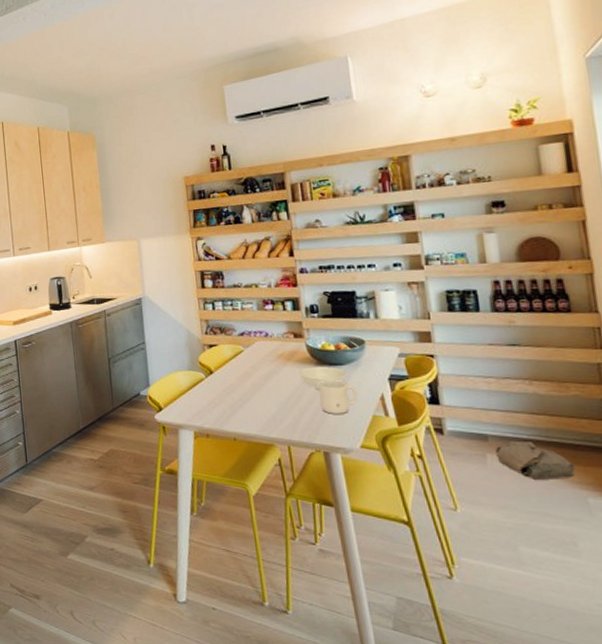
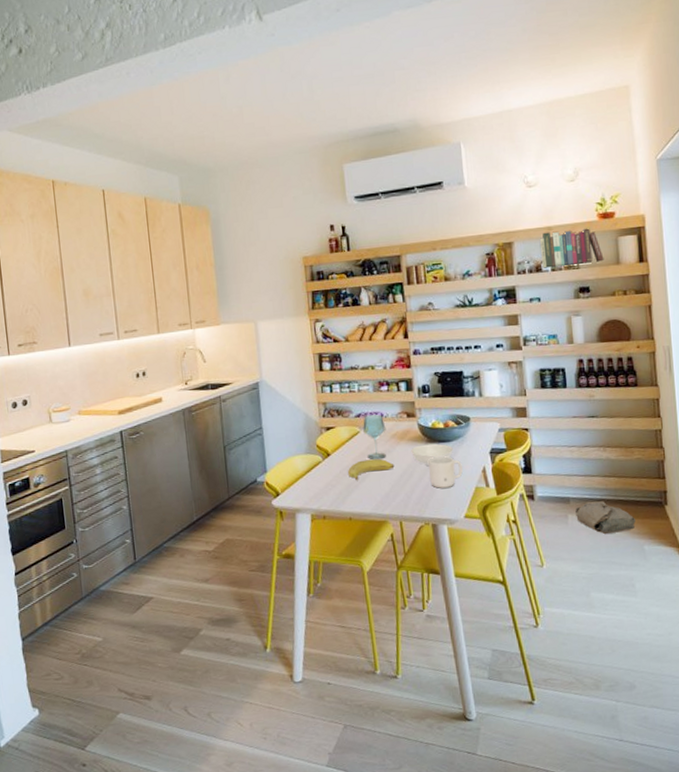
kettle: present [47,276,71,311] -> none [157,360,184,398]
fruit: none [232,379,281,400] -> present [348,458,395,481]
wine glass: none [246,333,272,380] -> present [362,414,386,460]
books: none [442,137,522,182] -> present [540,228,604,269]

